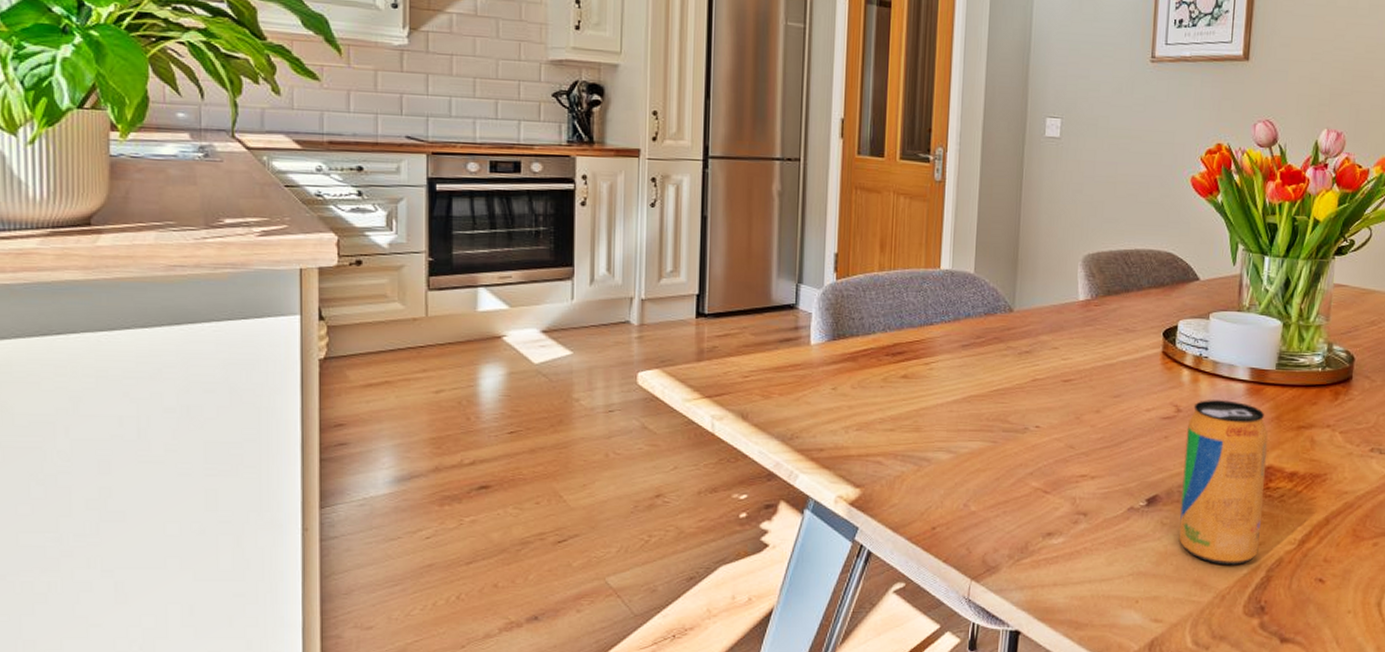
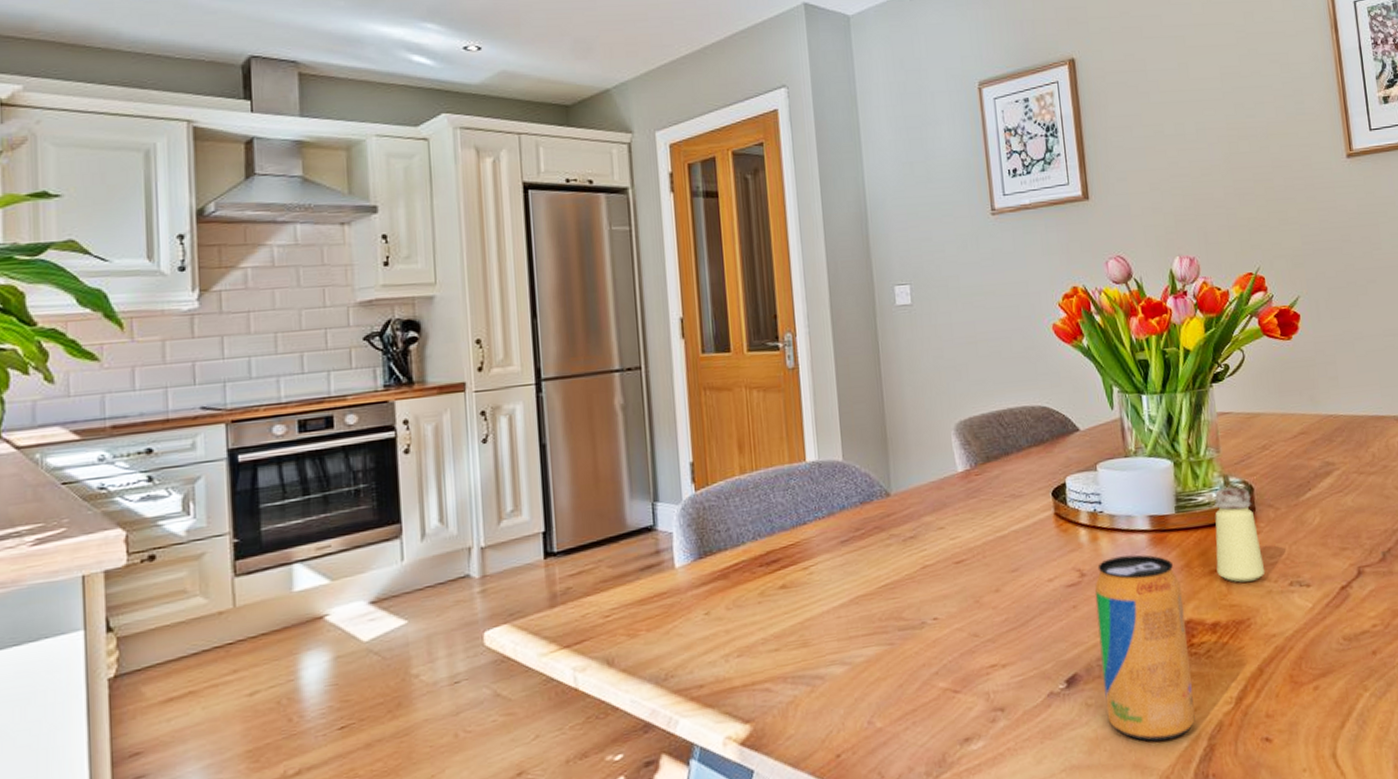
saltshaker: none [1304,354,1351,442] -> present [1214,487,1266,583]

